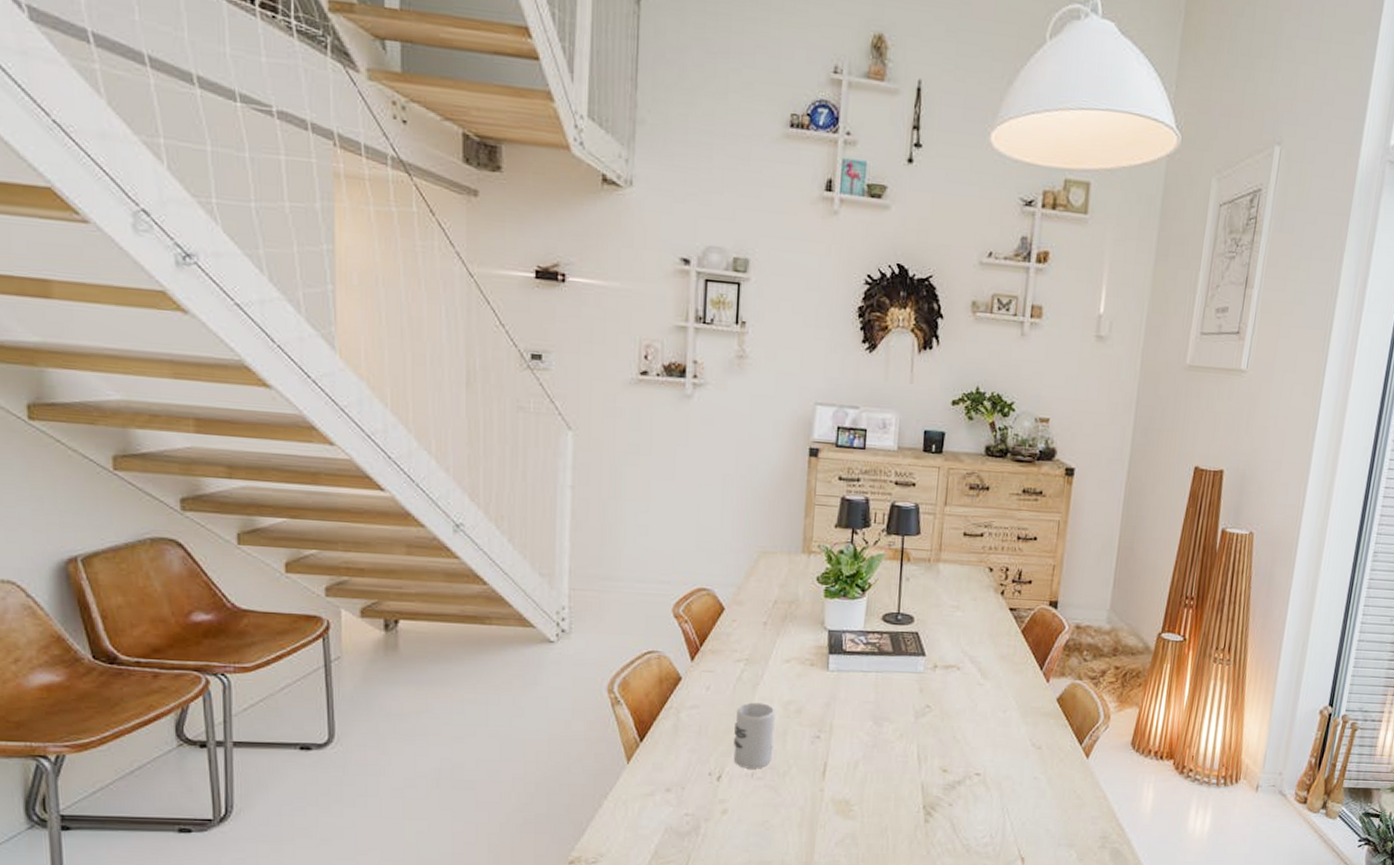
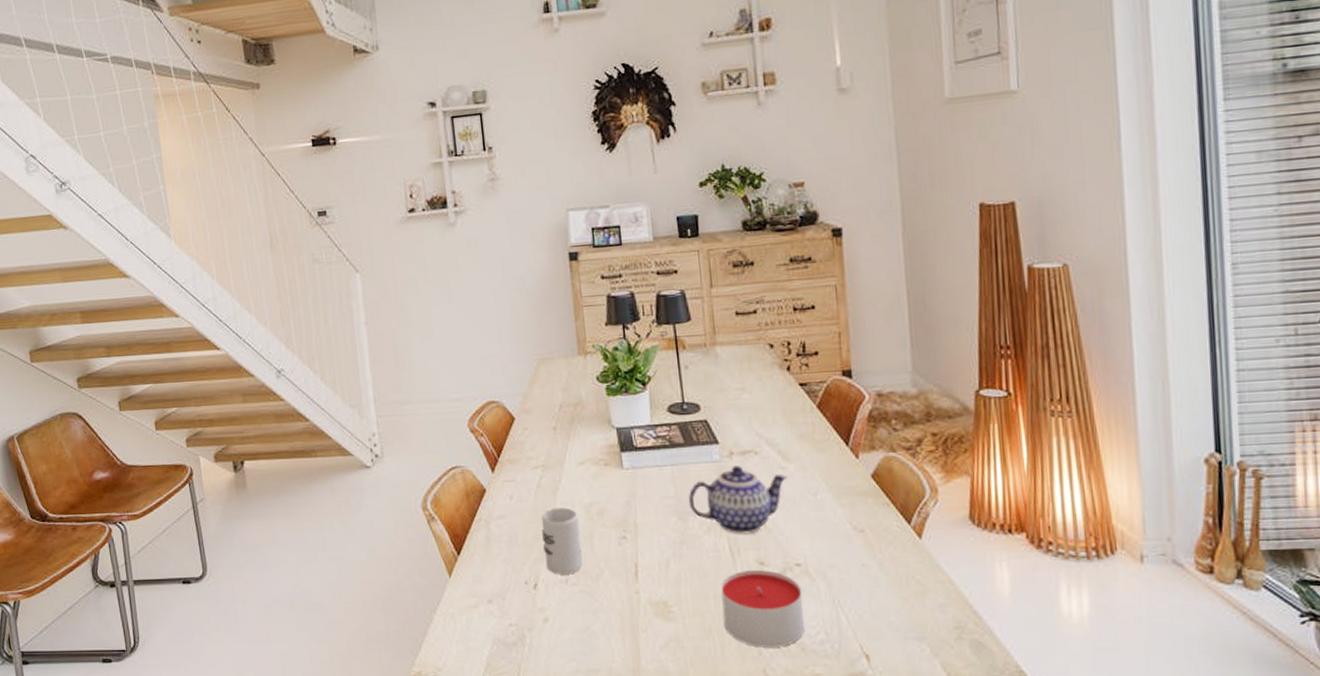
teapot: none [886,678,983,743] -> present [688,465,787,534]
candle: none [900,775,977,848] -> present [720,569,805,648]

